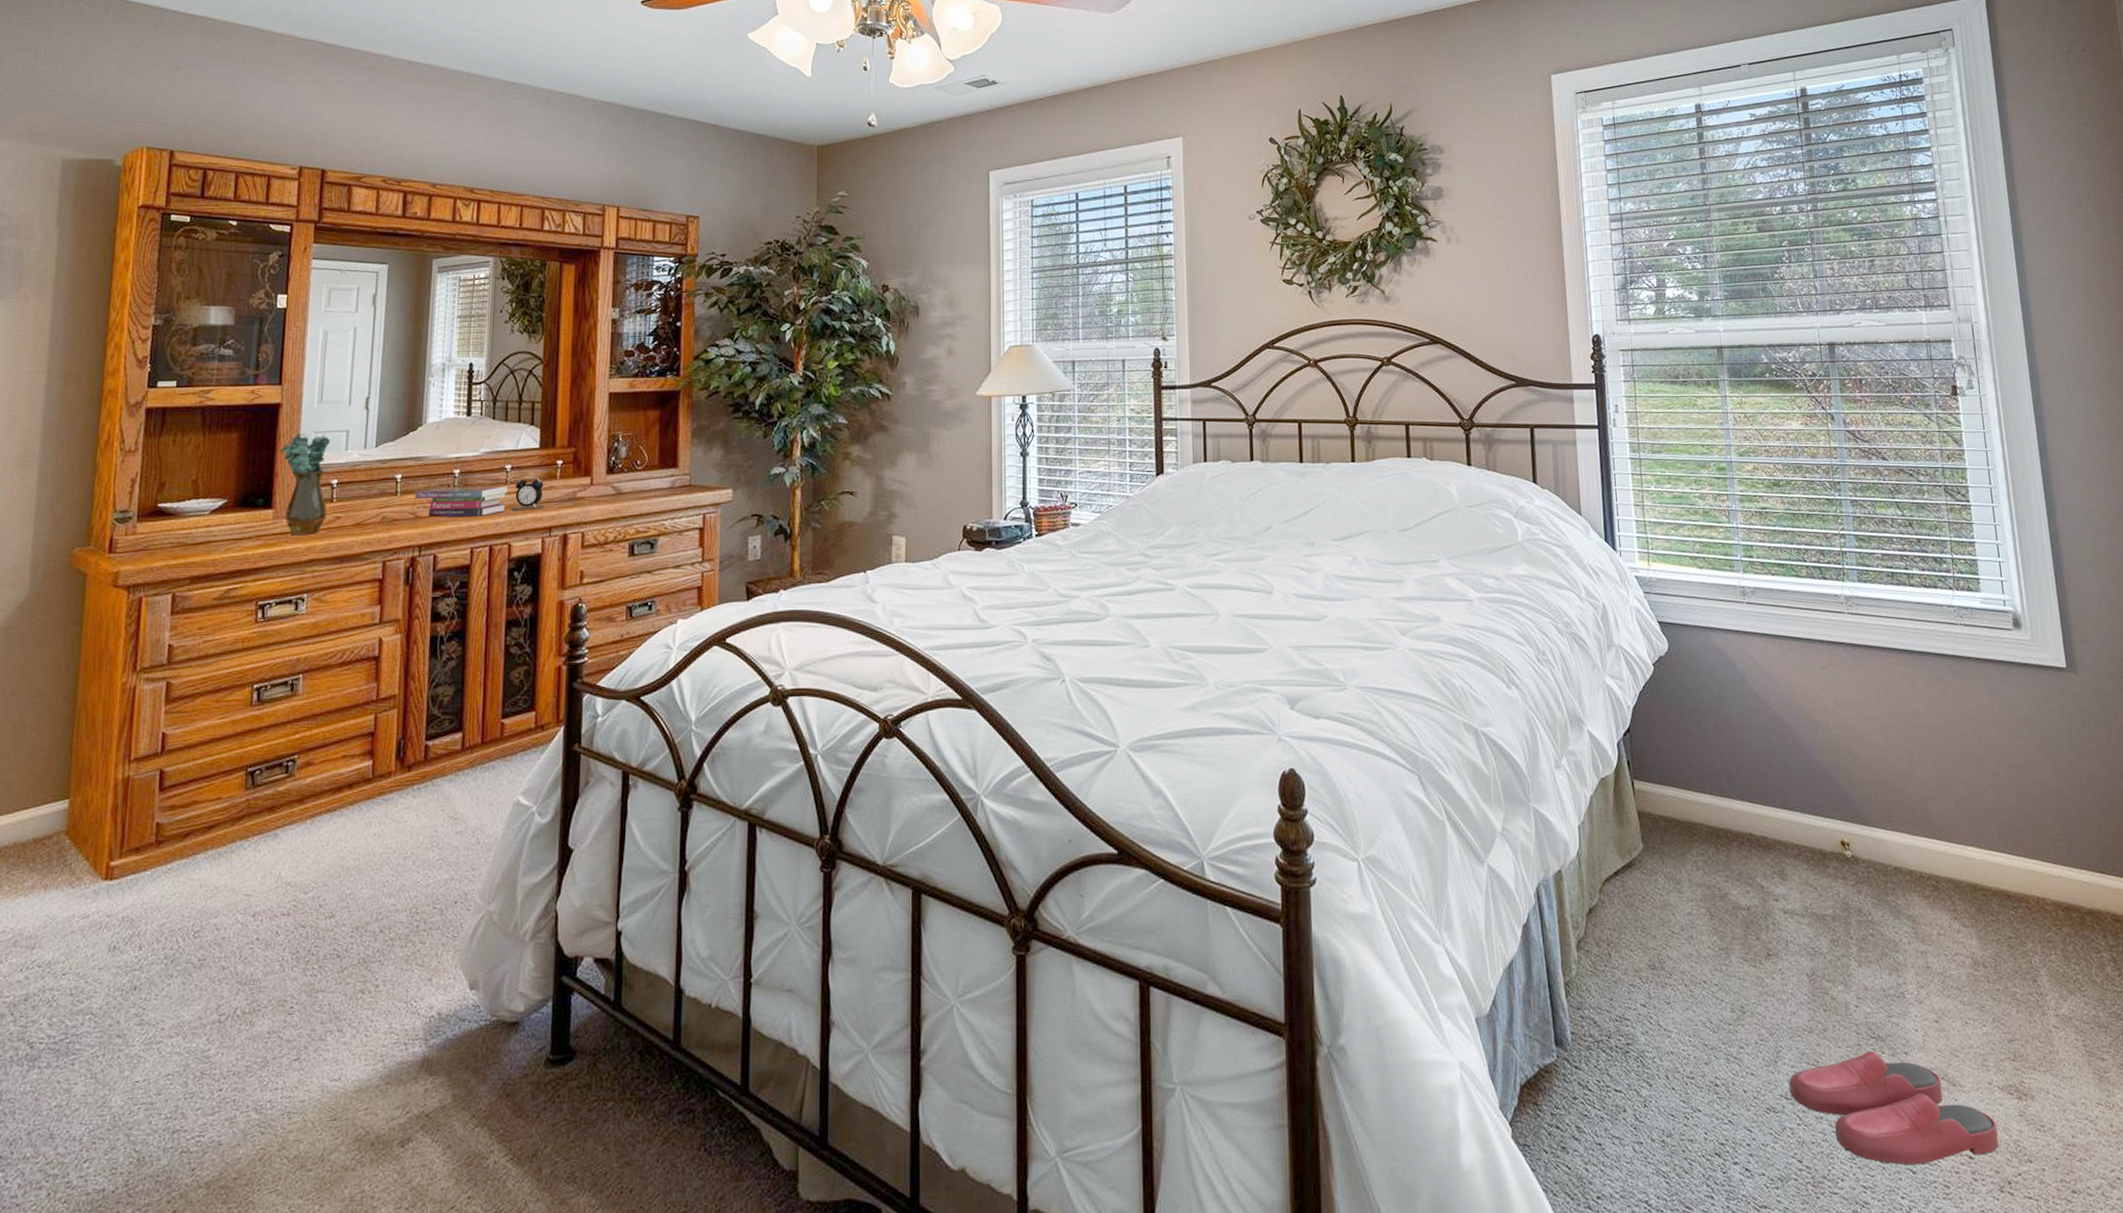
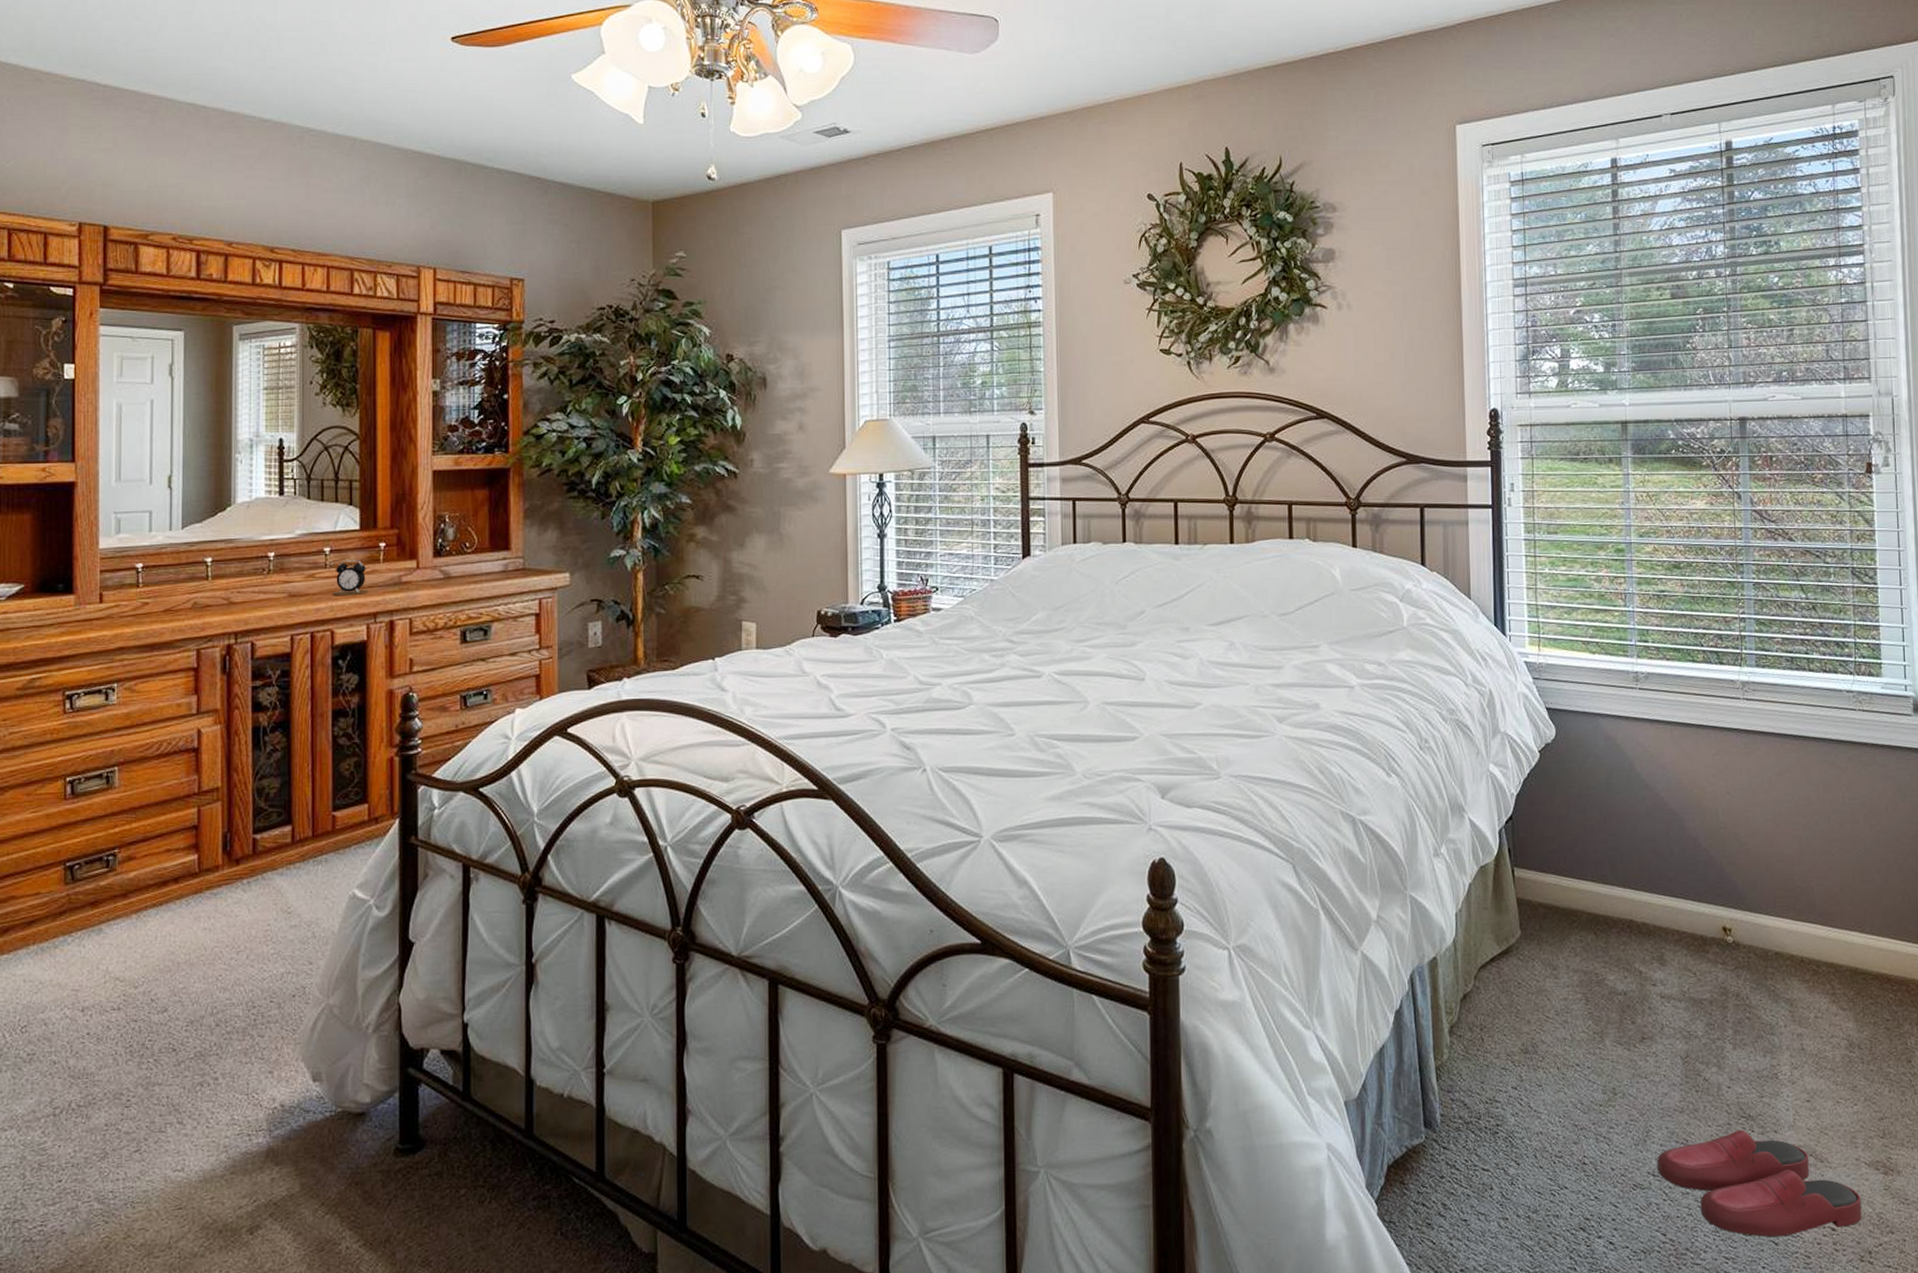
vase: present [280,430,331,535] -> none [79,511,133,621]
books: present [415,486,508,517] -> none [227,570,328,603]

